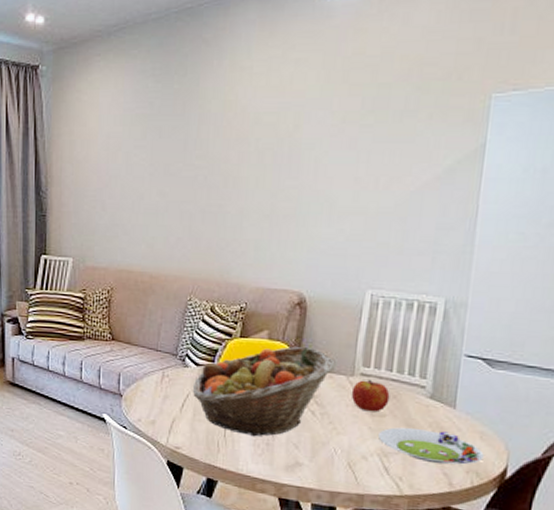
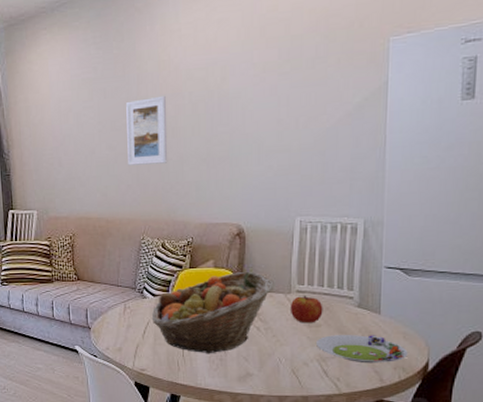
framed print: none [180,140,230,217] -> present [126,95,168,166]

